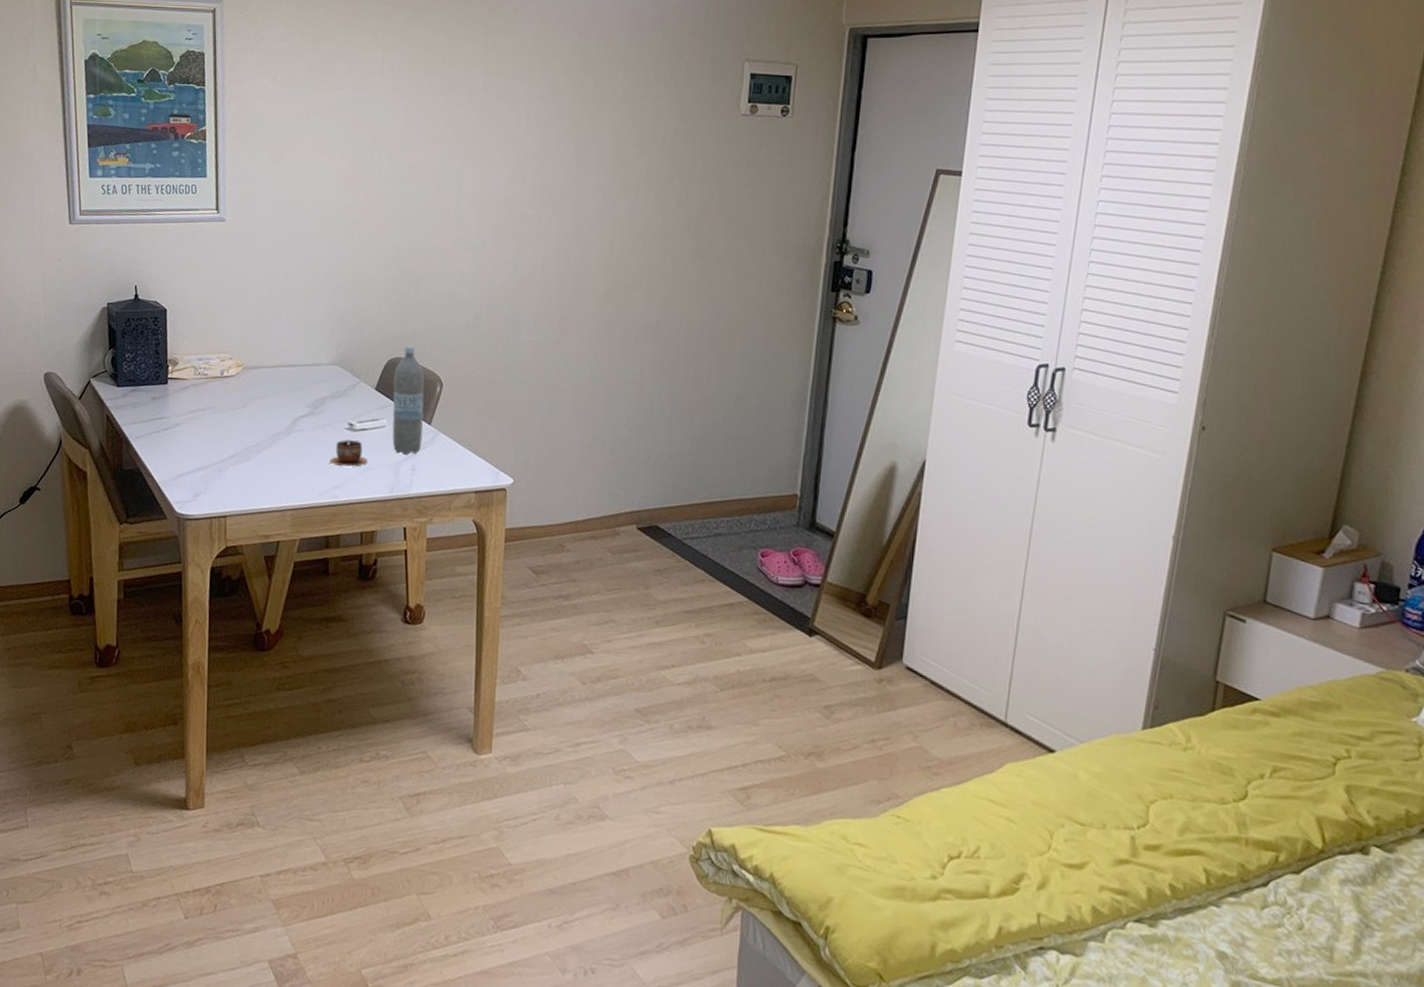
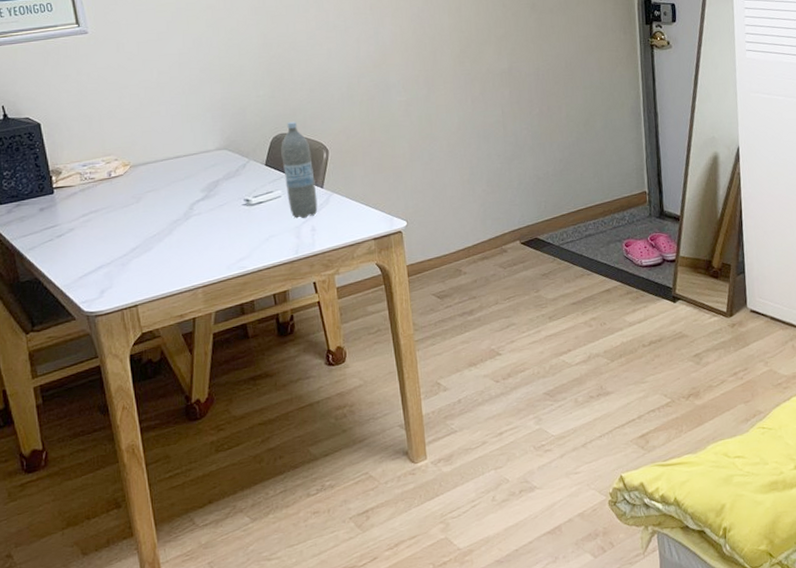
cup: present [329,440,368,467] -> none [232,213,269,239]

